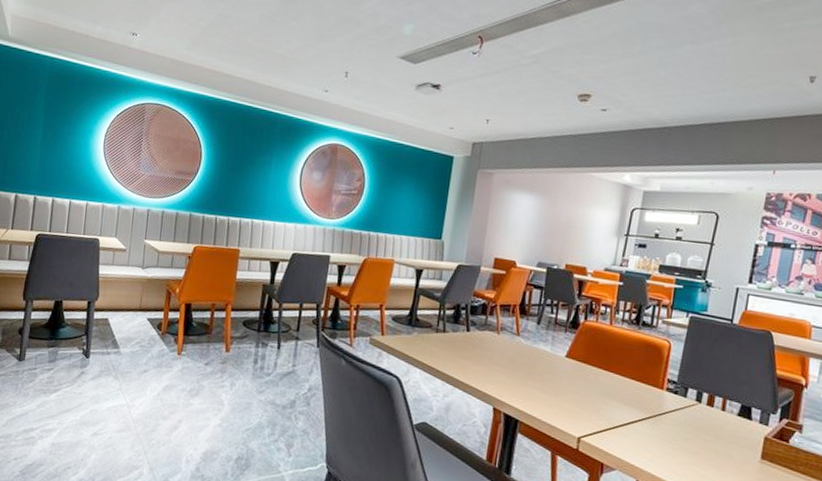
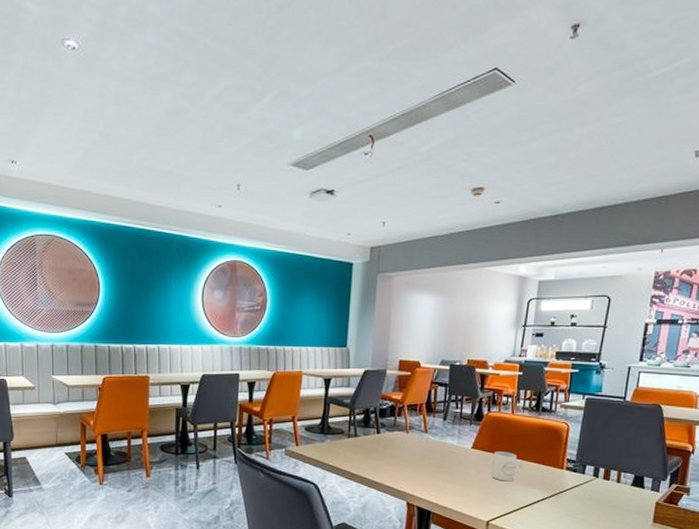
mug: none [585,363,621,397] -> present [491,452,524,482]

